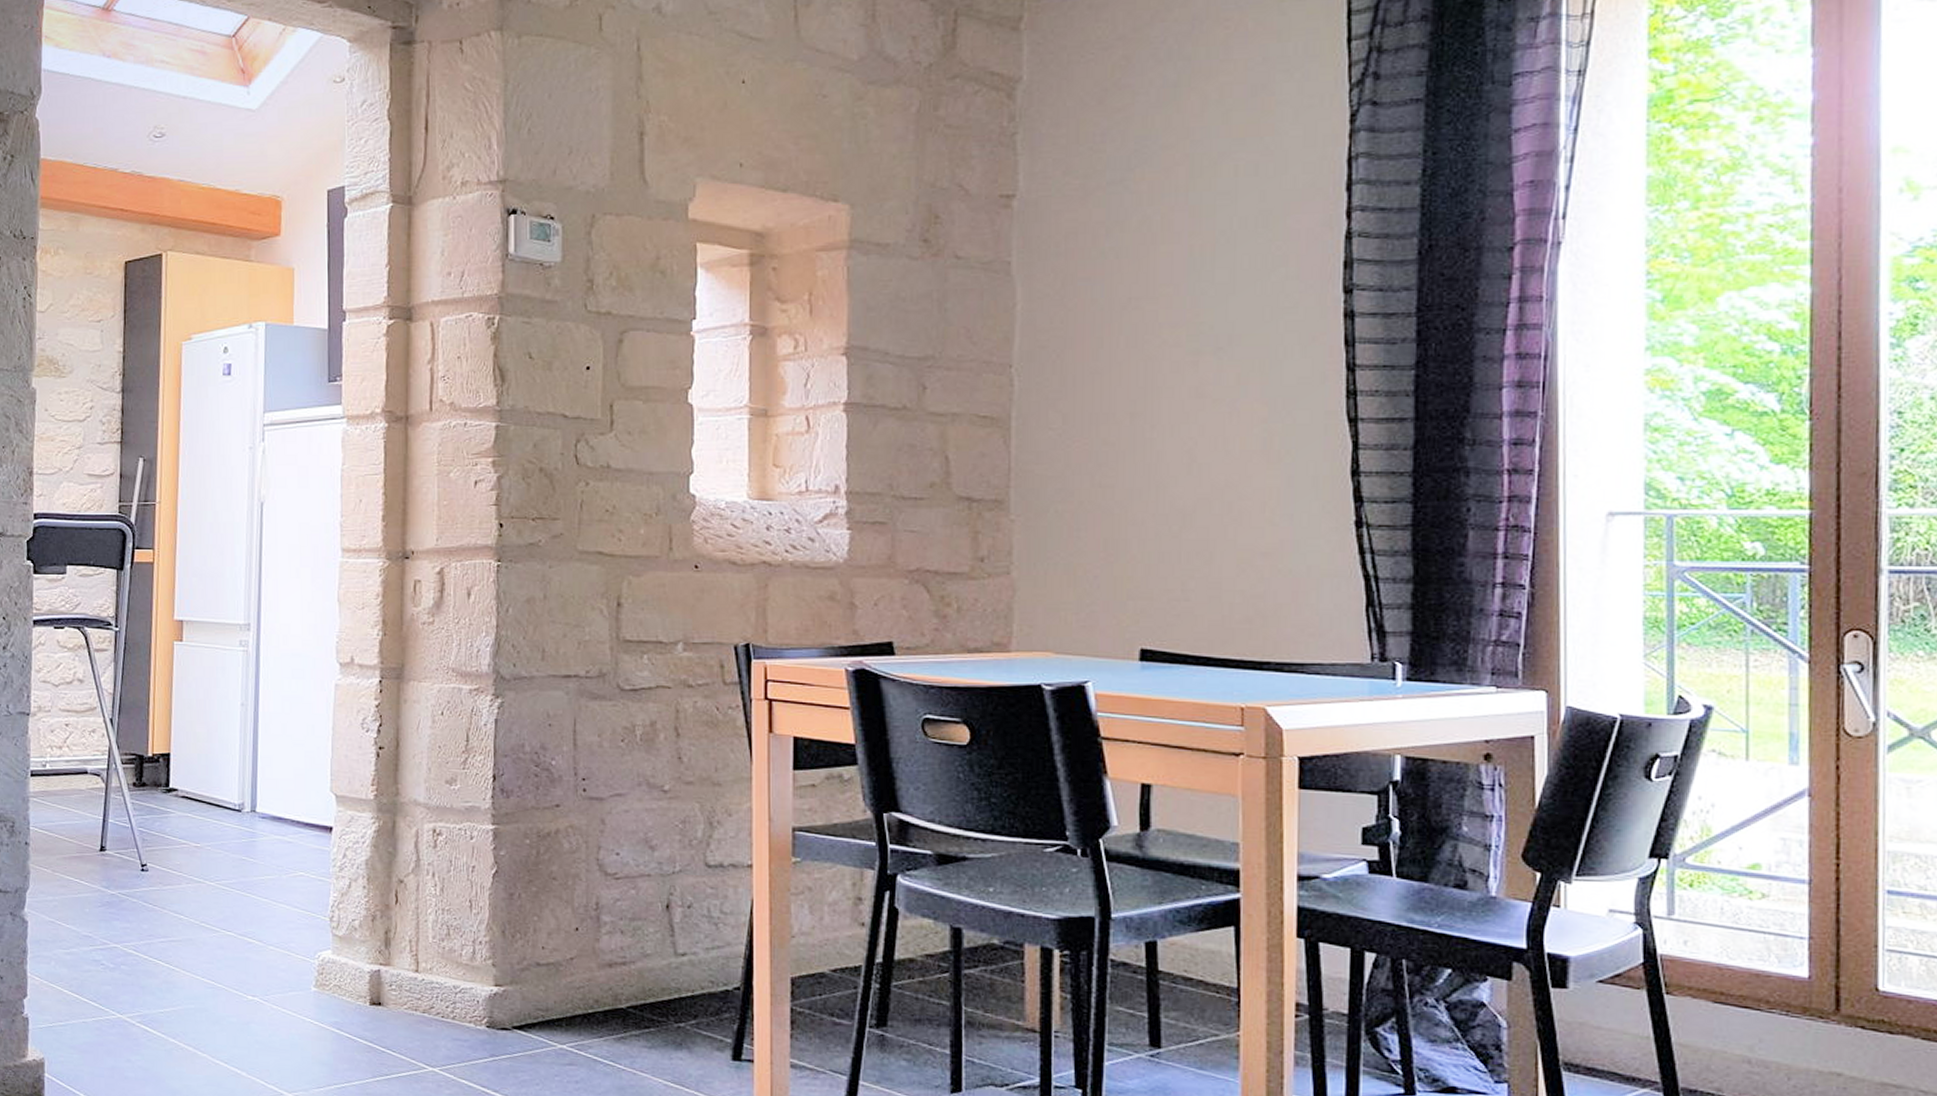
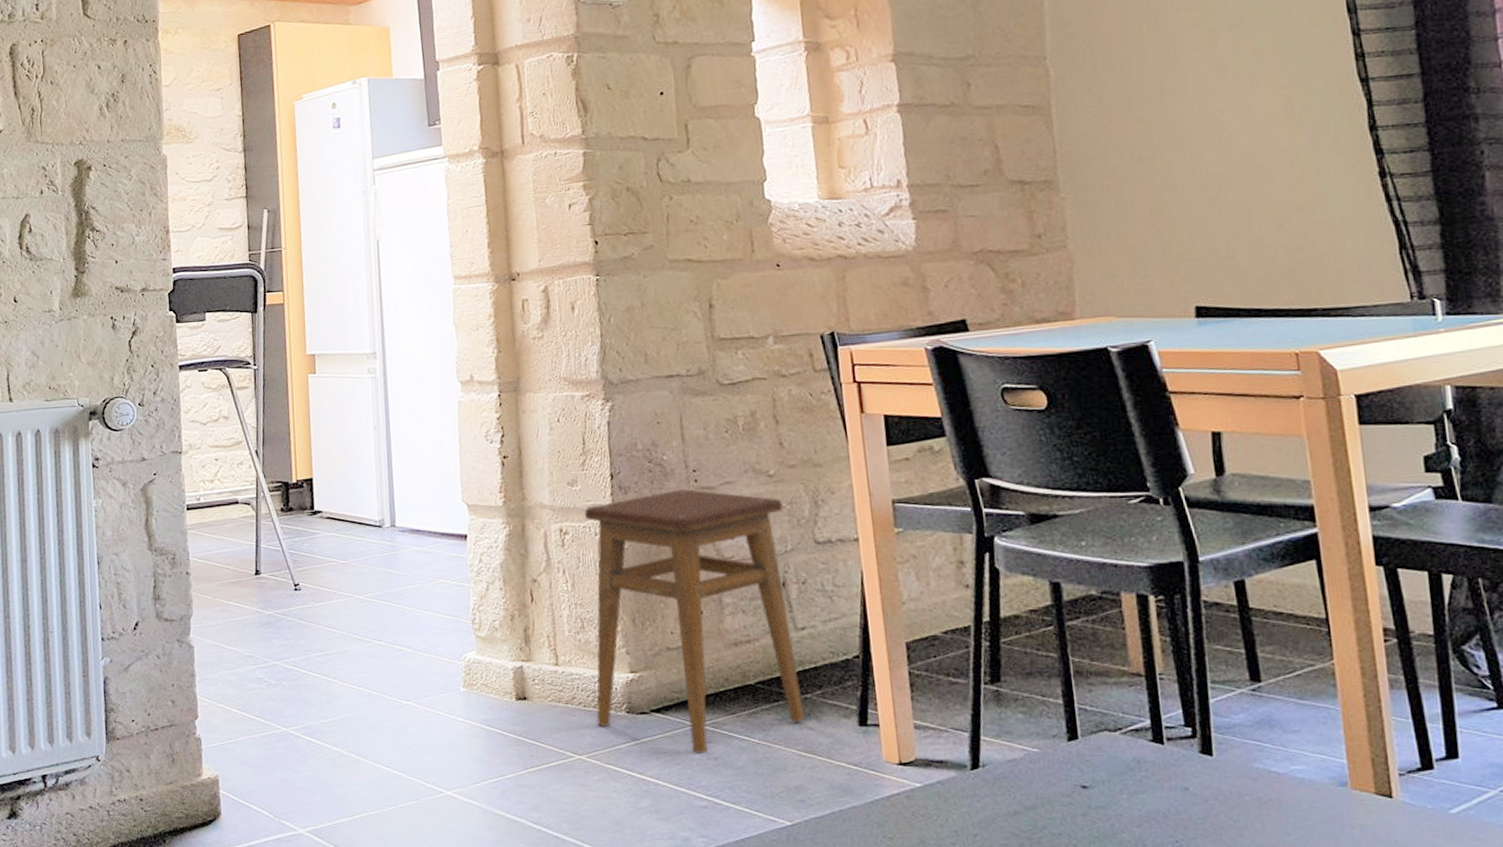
stool: none [454,798,675,1077] -> present [584,489,804,755]

